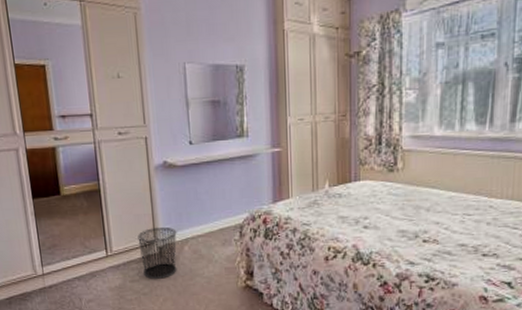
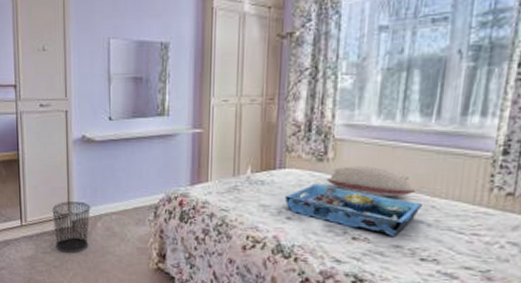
serving tray: none [360,193,481,237] -> present [284,183,422,238]
pillow: none [397,173,474,202] -> present [326,166,415,198]

